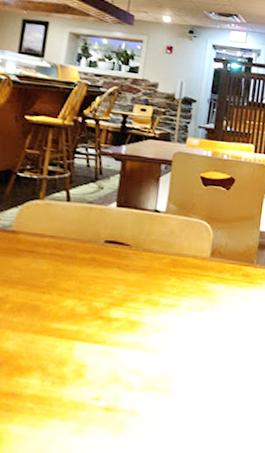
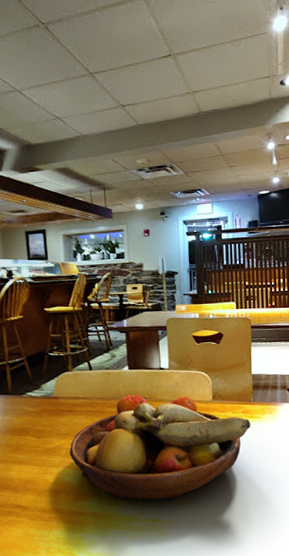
fruit bowl: none [15,239,250,383] -> present [69,395,251,501]

